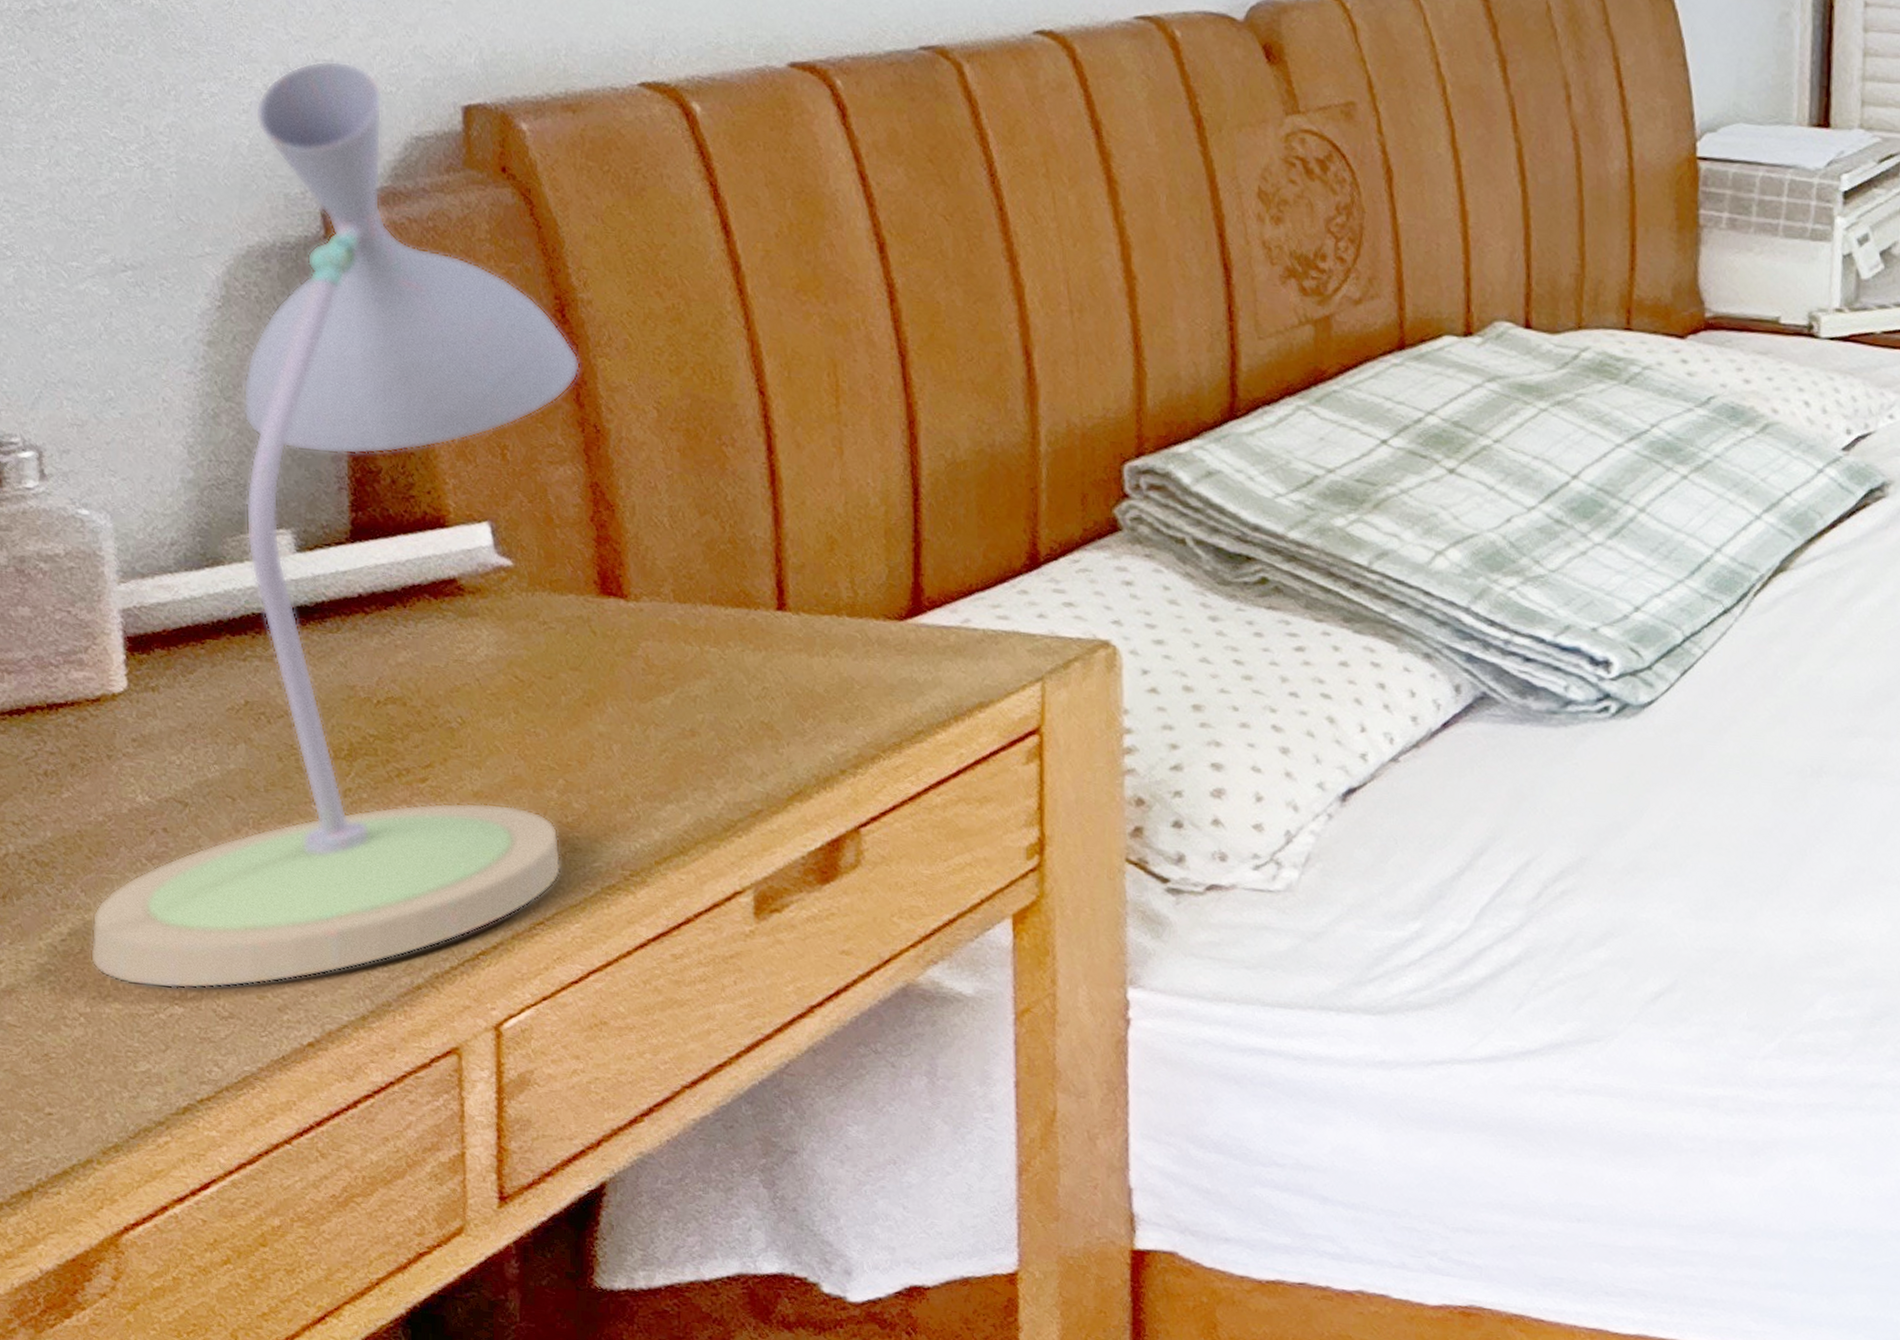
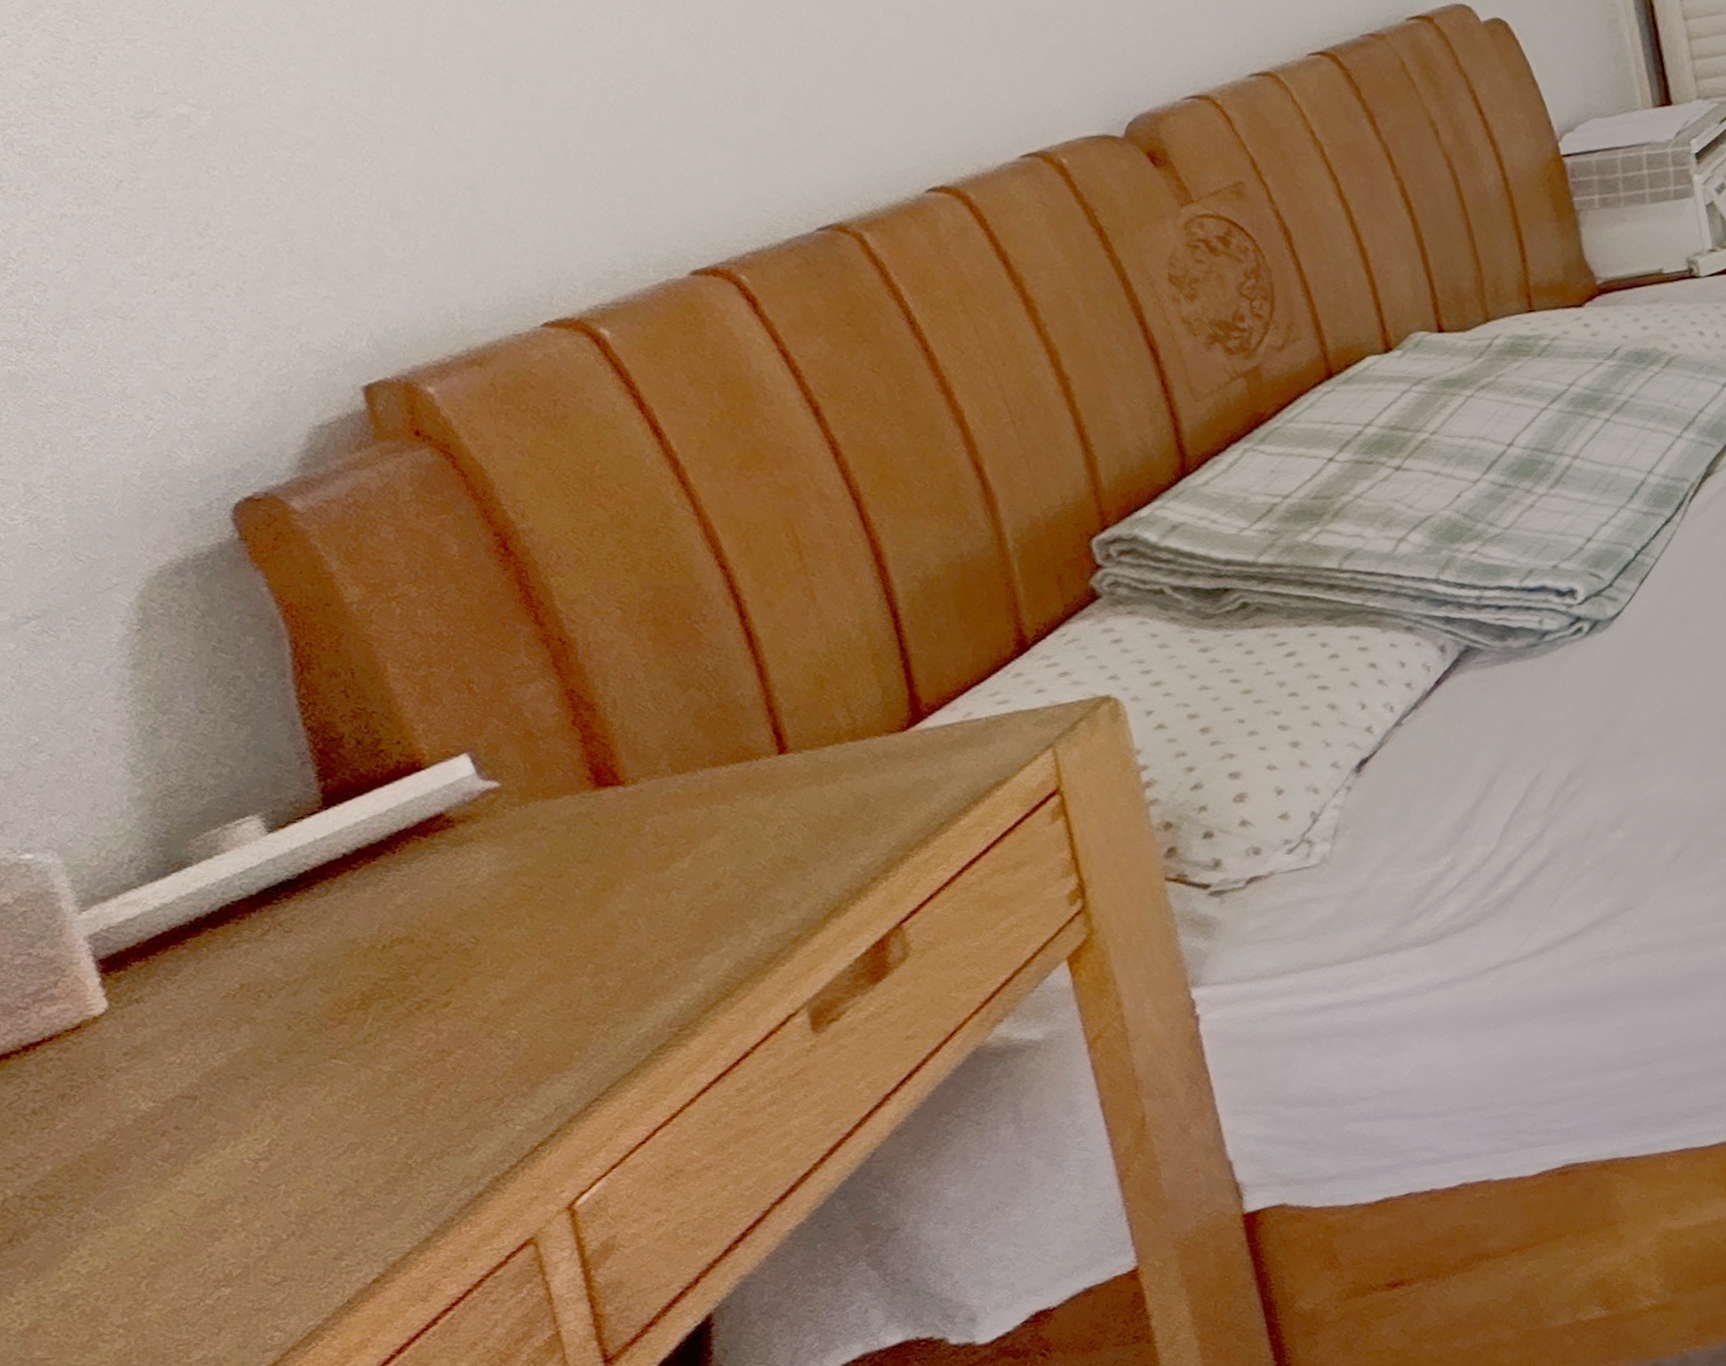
desk lamp: present [89,60,581,989] -> none [112,374,608,1284]

